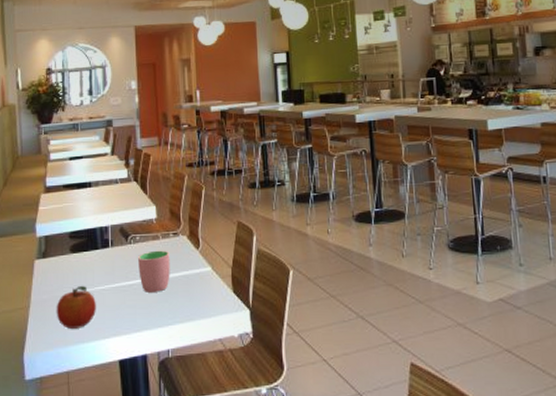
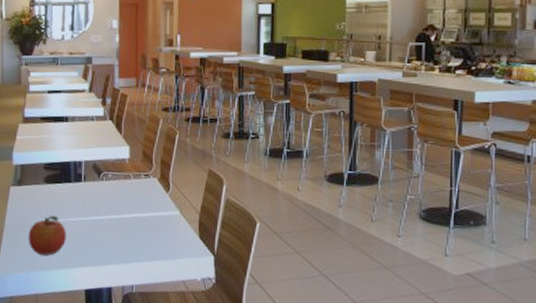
cup: present [138,250,170,292] -> none [109,189,140,230]

